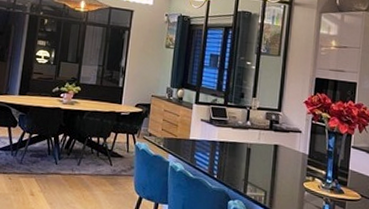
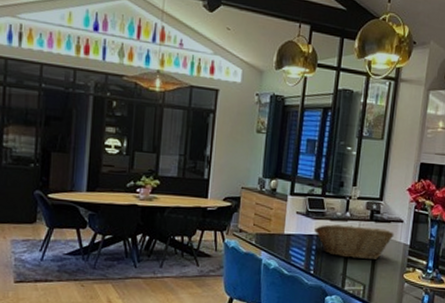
fruit basket: none [217,132,293,168] -> present [314,224,394,260]

